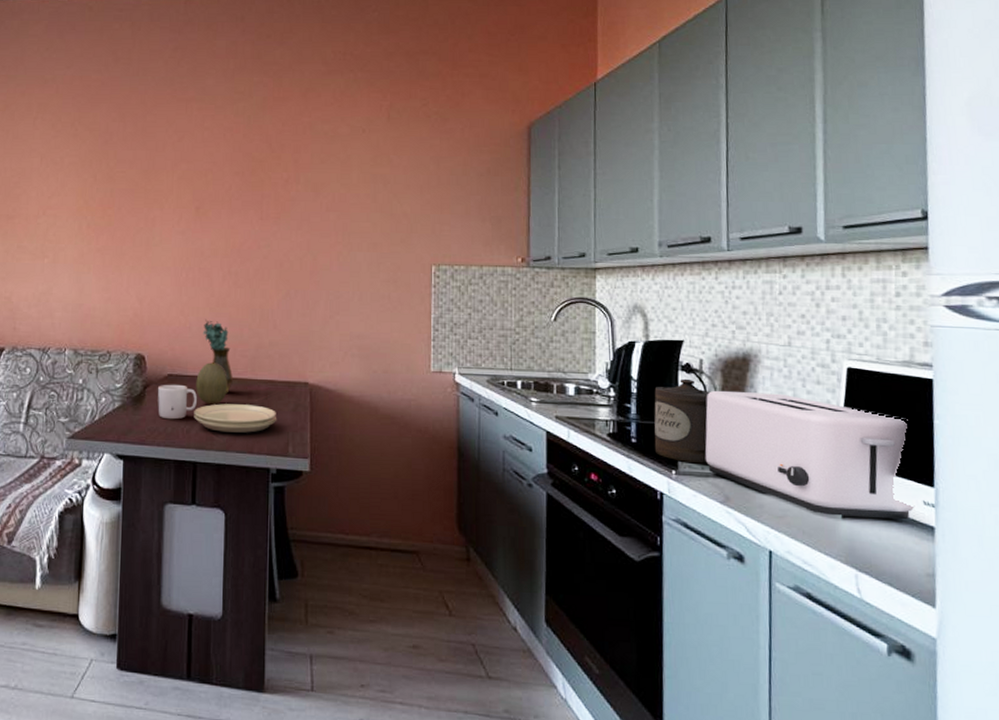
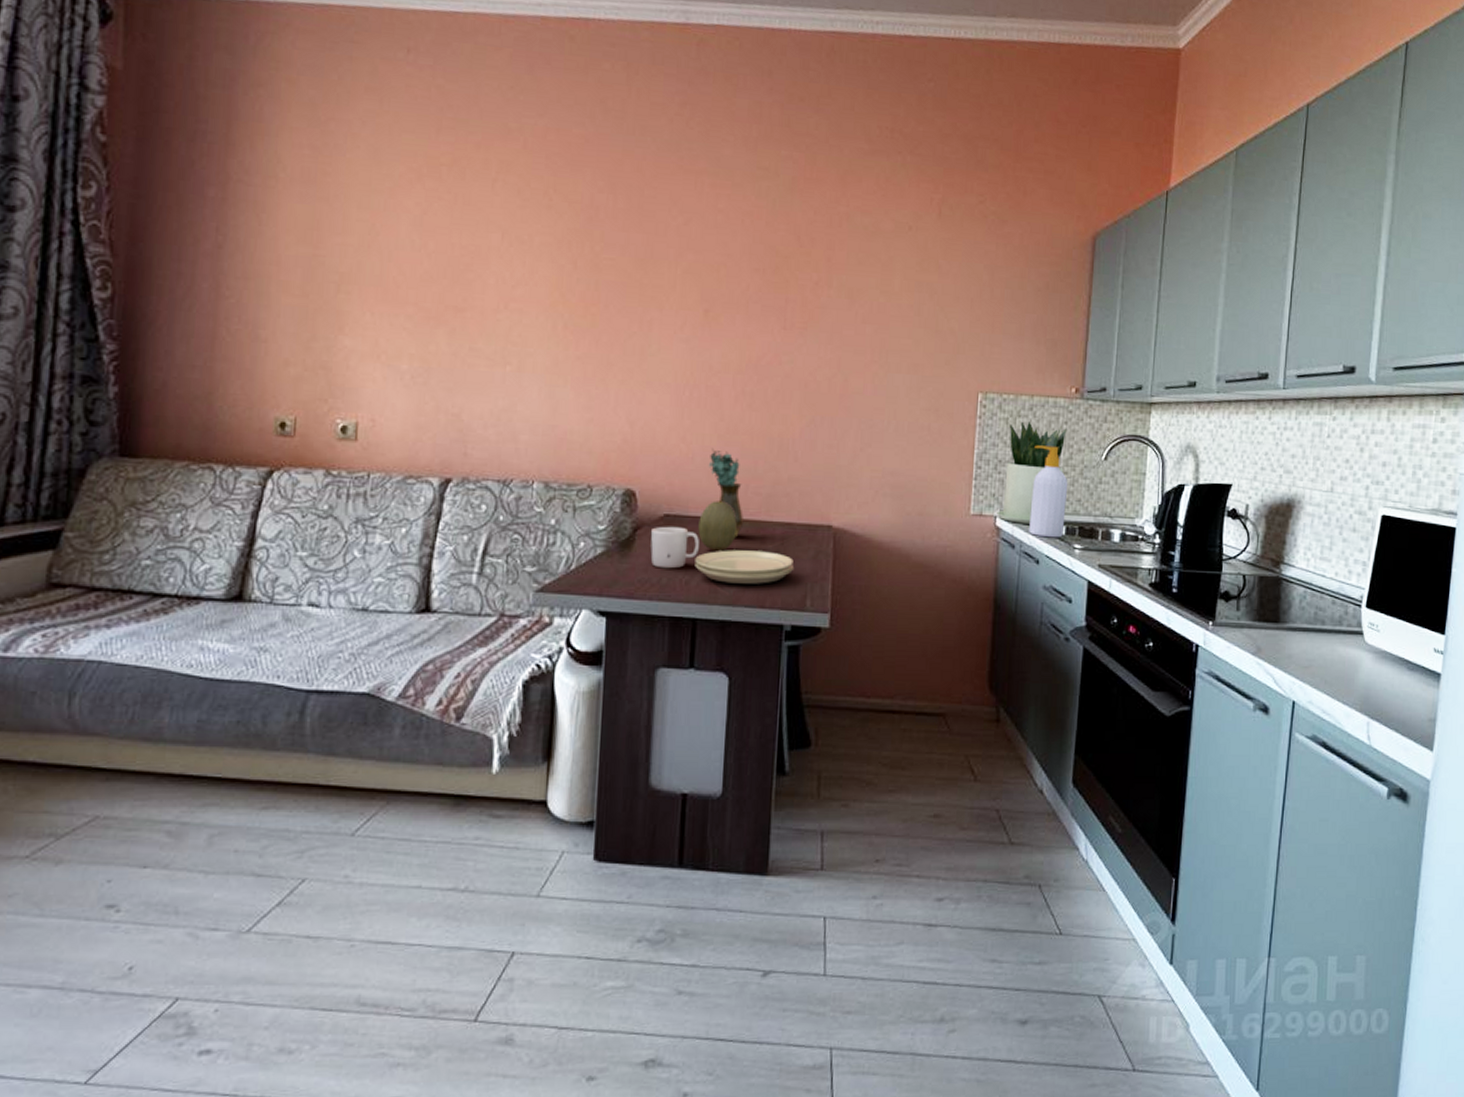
planter: none [455,289,520,381] -> present [996,421,1067,525]
soap bottle: none [486,309,521,392] -> present [1029,445,1068,538]
canister: present [654,378,711,464] -> none [1194,525,1253,615]
toaster: present [705,390,915,520] -> none [1241,537,1430,667]

